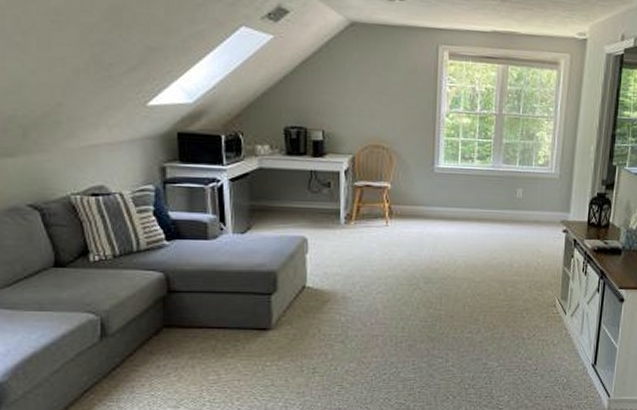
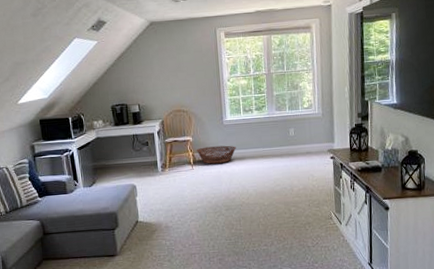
basket: none [394,198,447,222] -> present [196,145,236,164]

